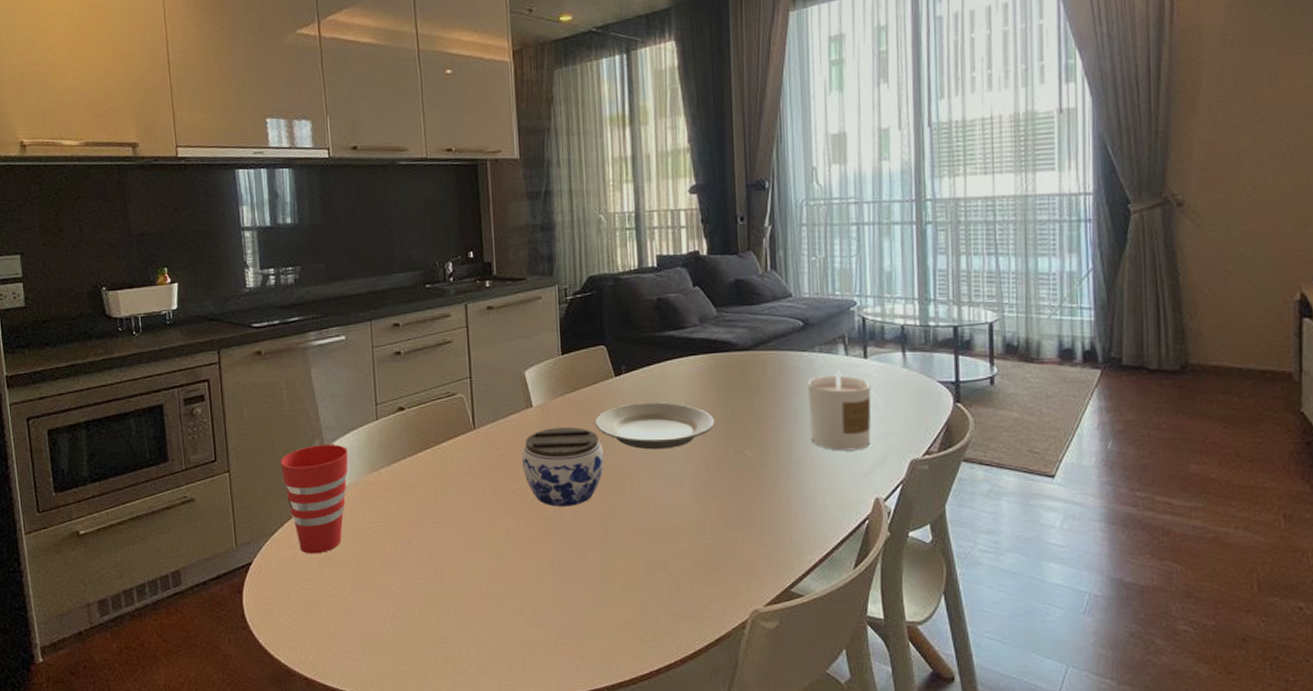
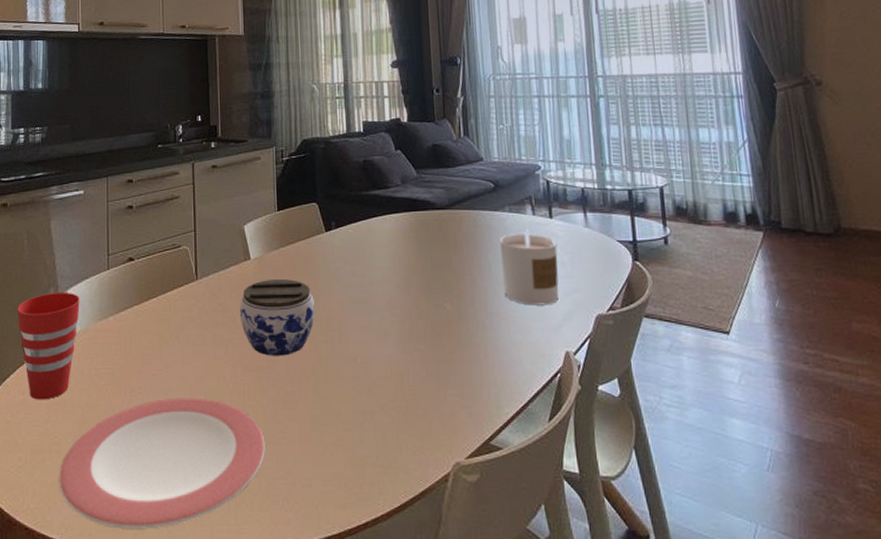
plate: none [336,549,553,678] -> present [59,397,265,529]
plate: present [594,402,715,450] -> none [307,257,416,302]

